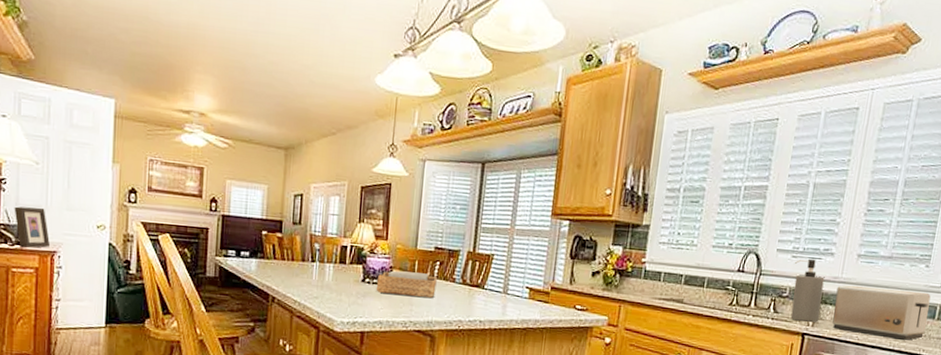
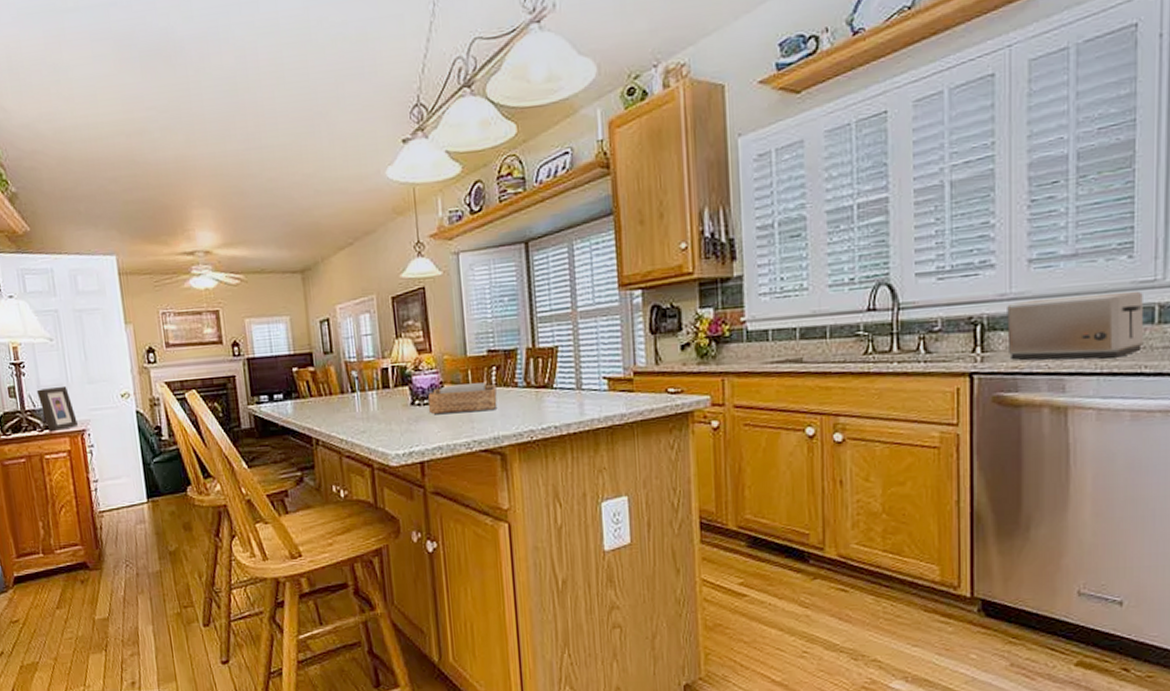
soap dispenser: present [790,258,825,322] -> none [941,276,989,359]

